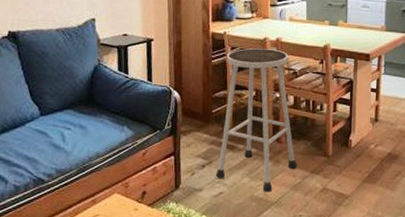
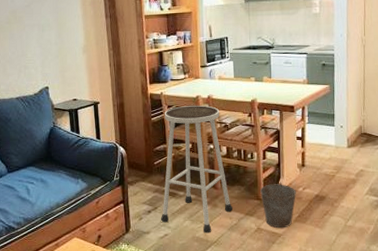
bucket: none [328,124,367,189] -> present [260,170,296,229]

